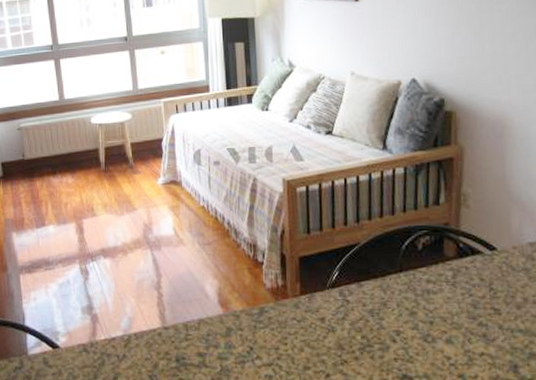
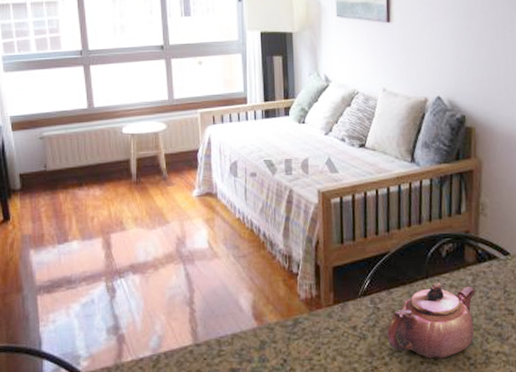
teapot: none [357,277,456,357] -> present [387,282,475,359]

